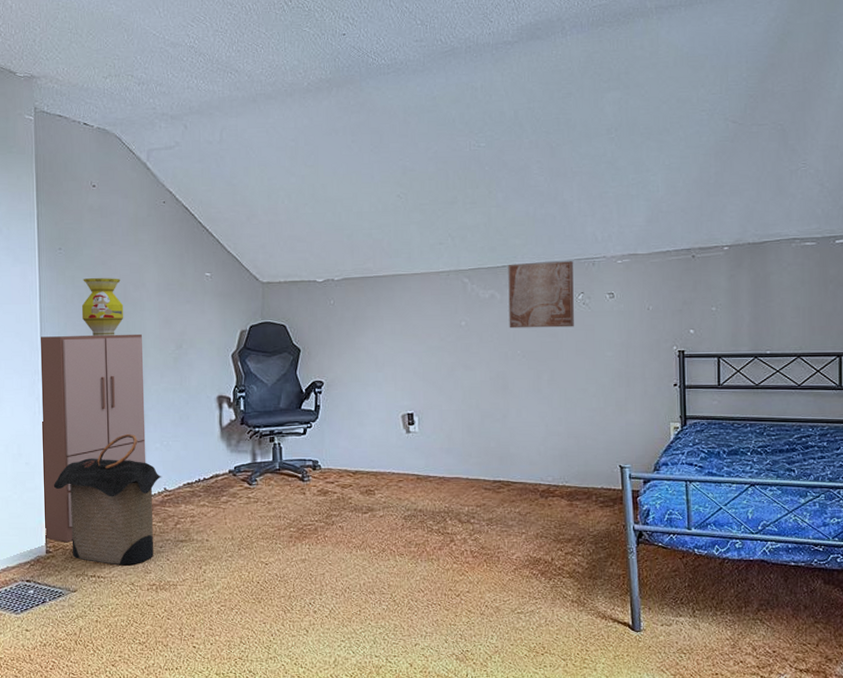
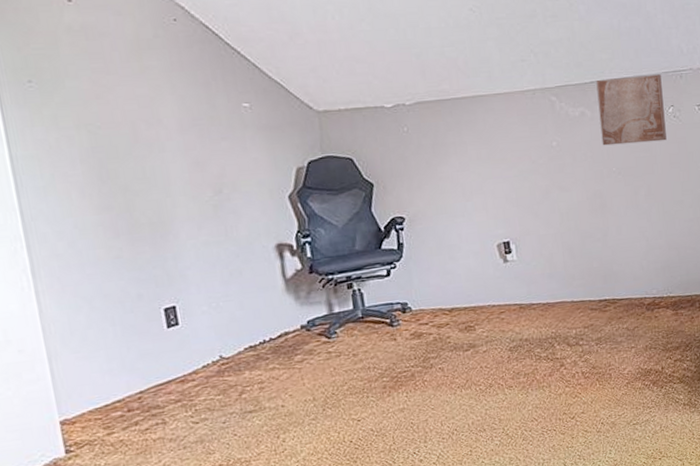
cabinet: present [41,334,146,542] -> none [17,180,192,438]
laundry hamper: present [53,433,162,566] -> none [63,299,215,454]
vase: present [81,278,124,337] -> none [70,114,137,188]

